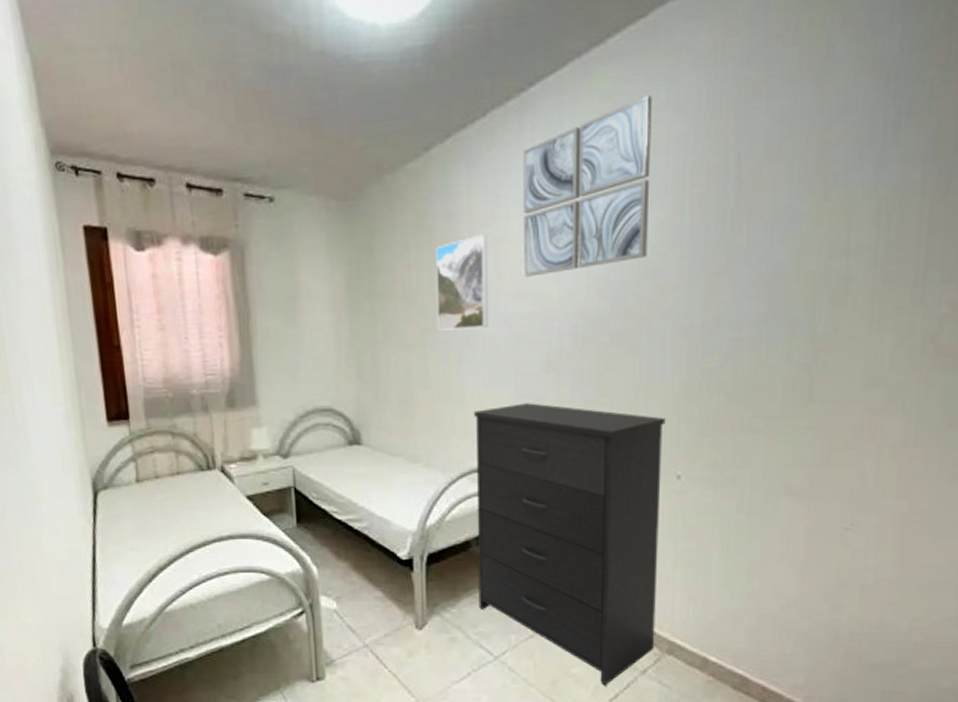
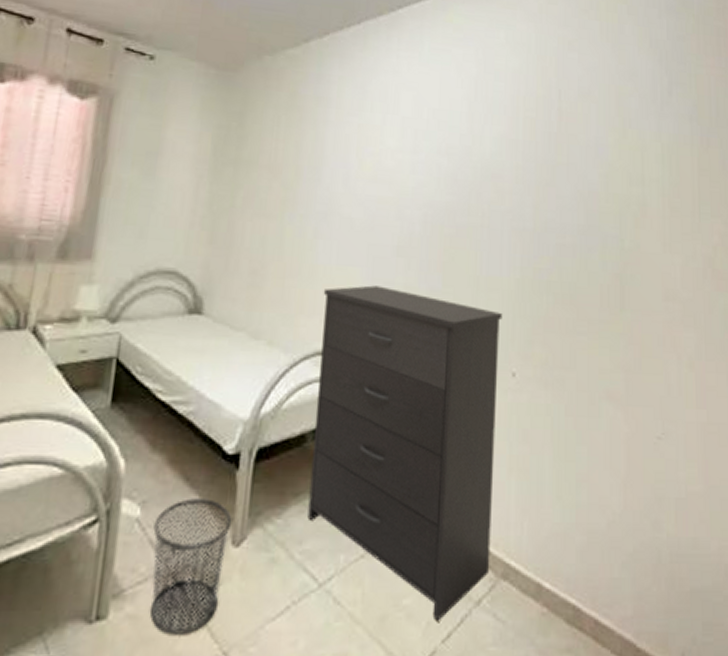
waste bin: none [349,594,413,691] -> present [149,498,232,635]
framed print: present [436,234,488,331] -> none [298,120,352,207]
wall art: present [523,94,652,277] -> none [381,33,494,166]

